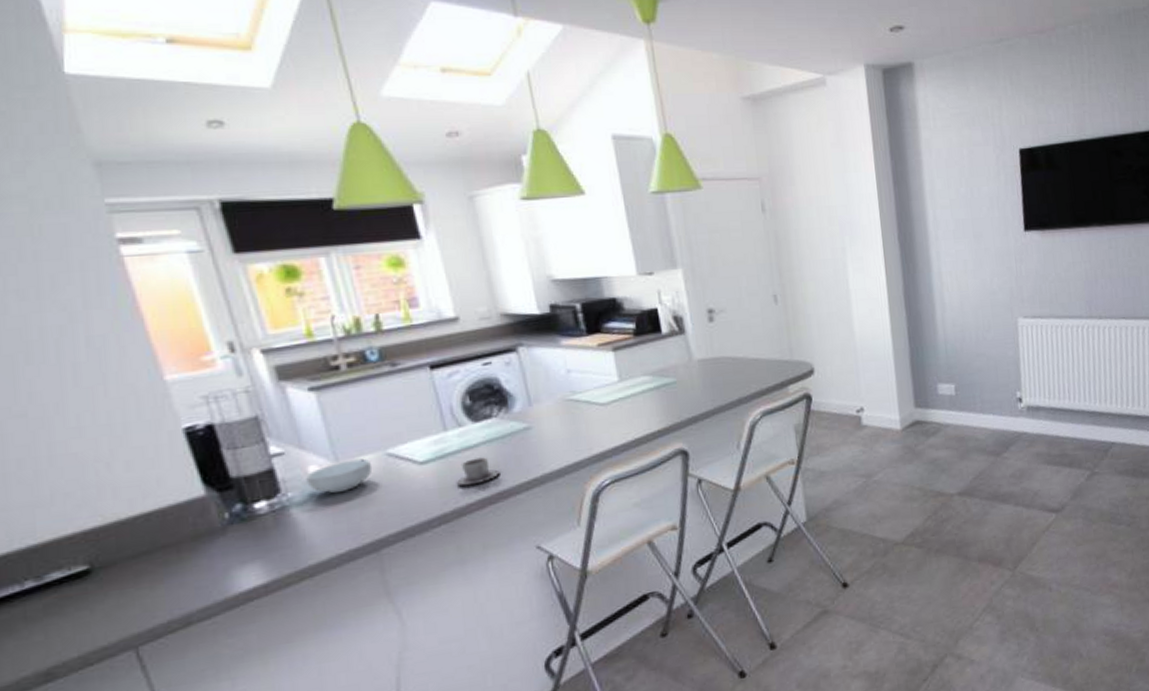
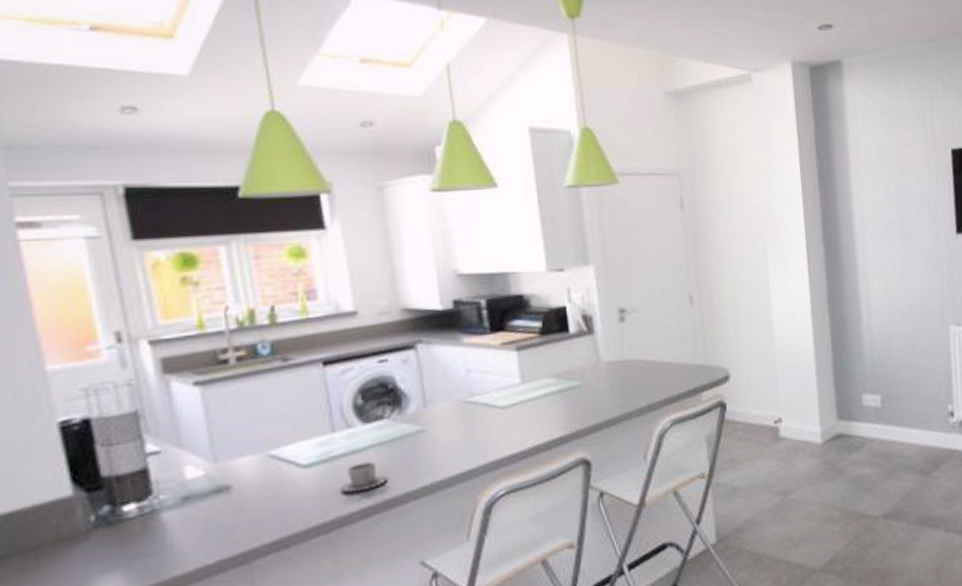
cereal bowl: present [306,458,373,494] -> none [181,459,253,498]

